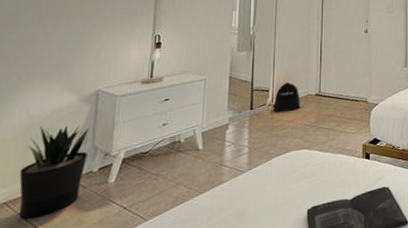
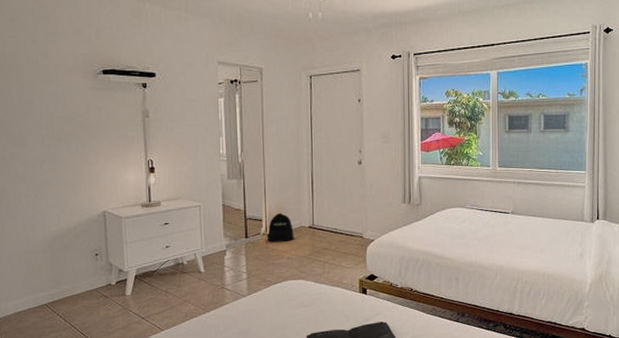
planter: present [19,125,90,219] -> none [52,241,105,319]

